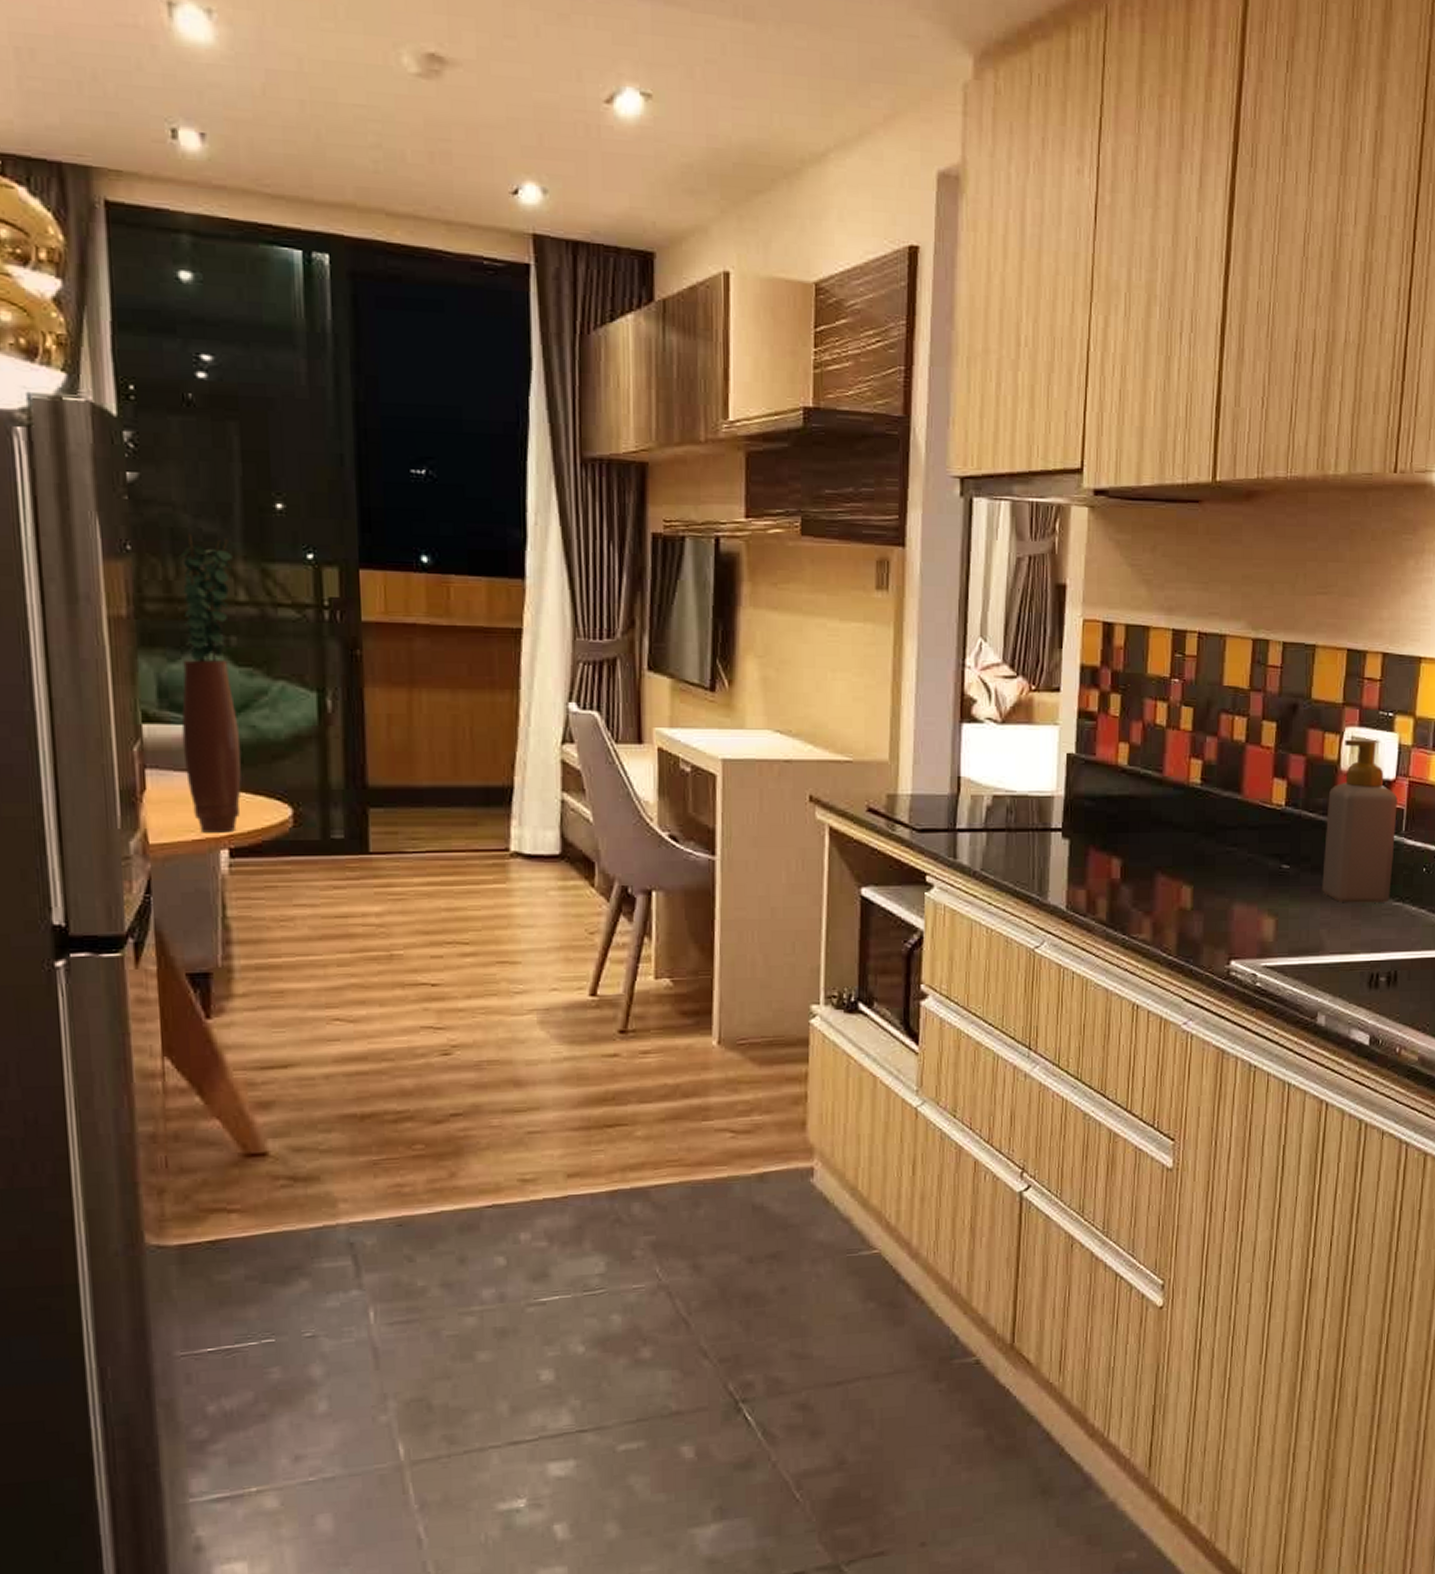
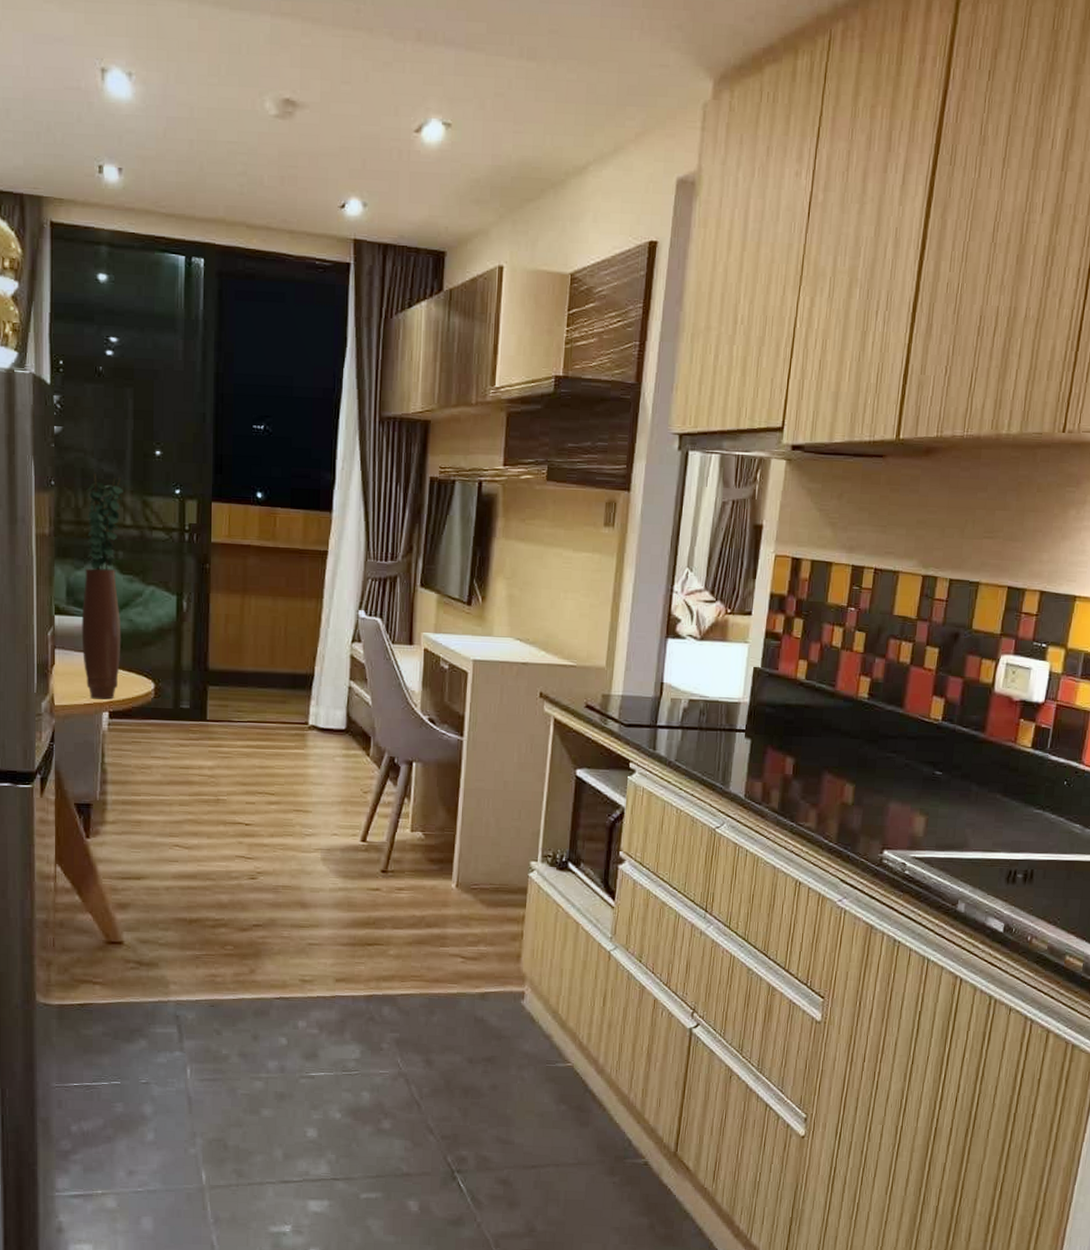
soap bottle: present [1322,739,1398,903] -> none [970,665,1045,810]

